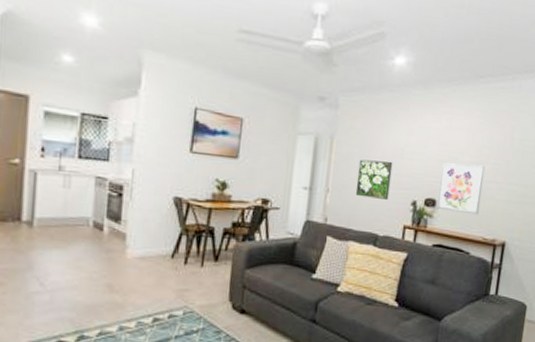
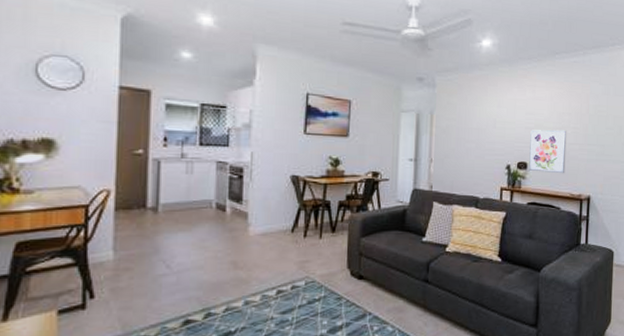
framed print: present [355,159,393,201] -> none [456,131,487,167]

